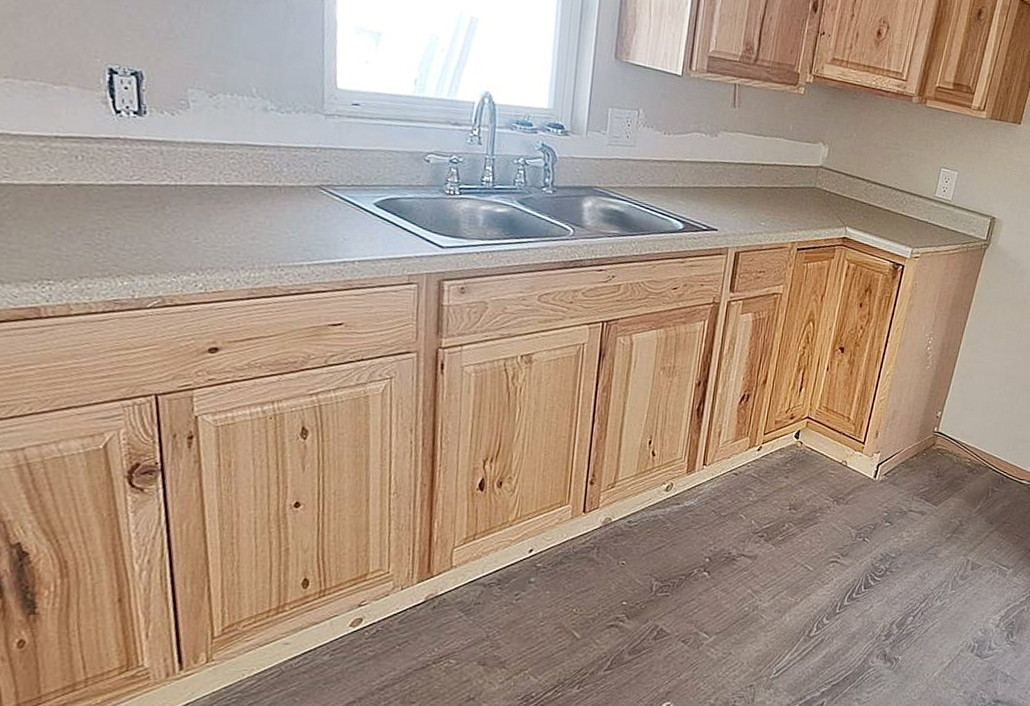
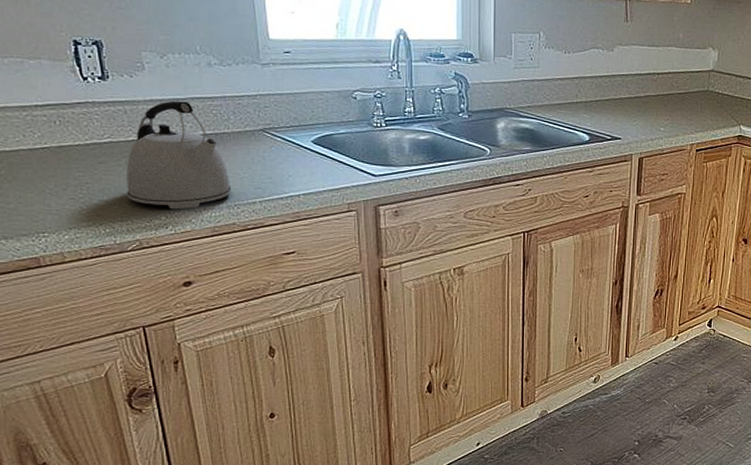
kettle: none [153,145,277,267] -> present [127,100,232,210]

